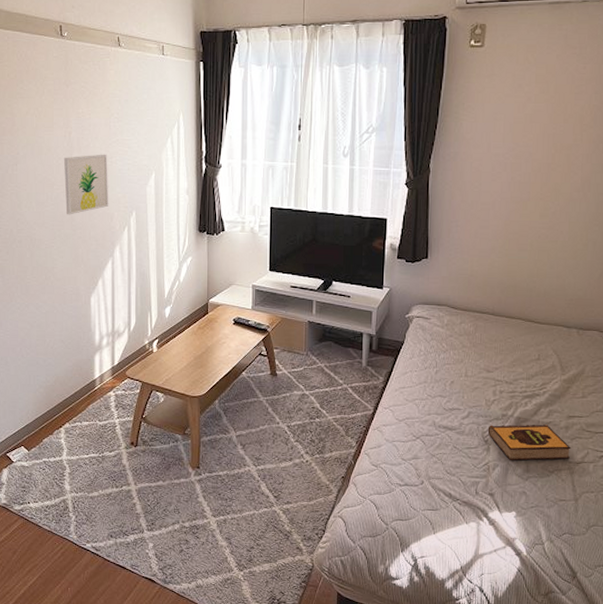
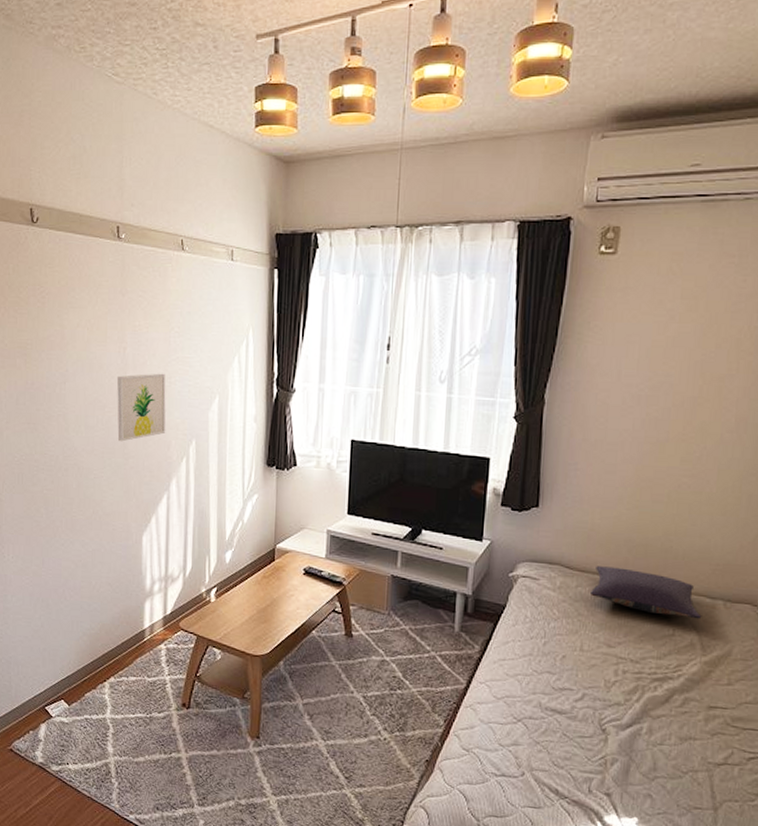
pillow: none [471,305,561,345] -> present [589,566,702,620]
hardback book: present [487,424,571,461] -> none [606,711,712,759]

